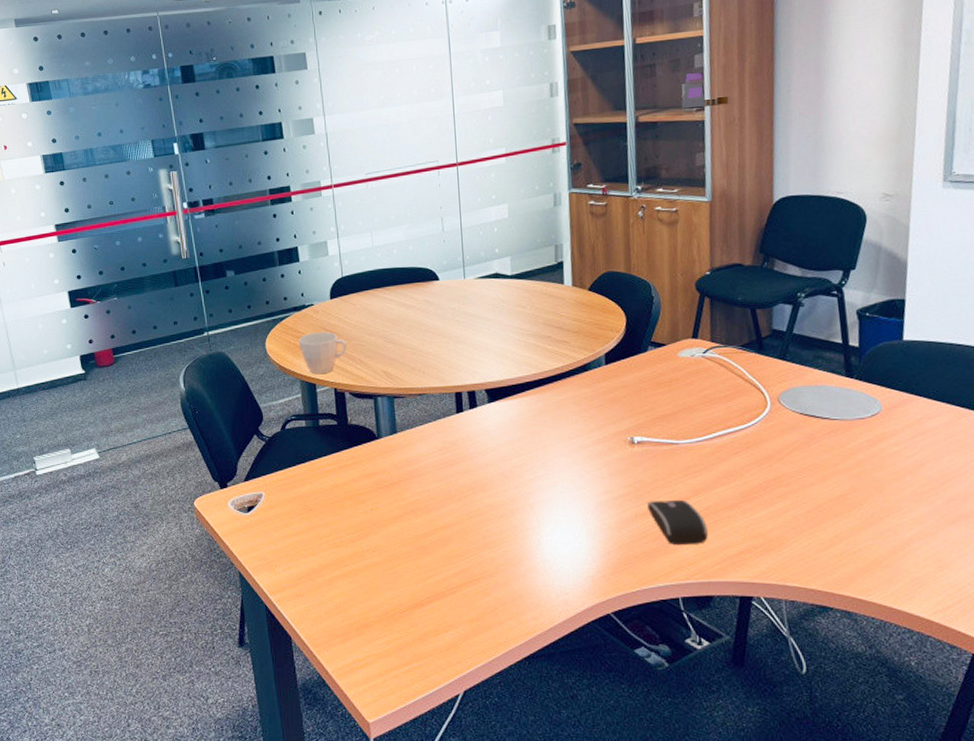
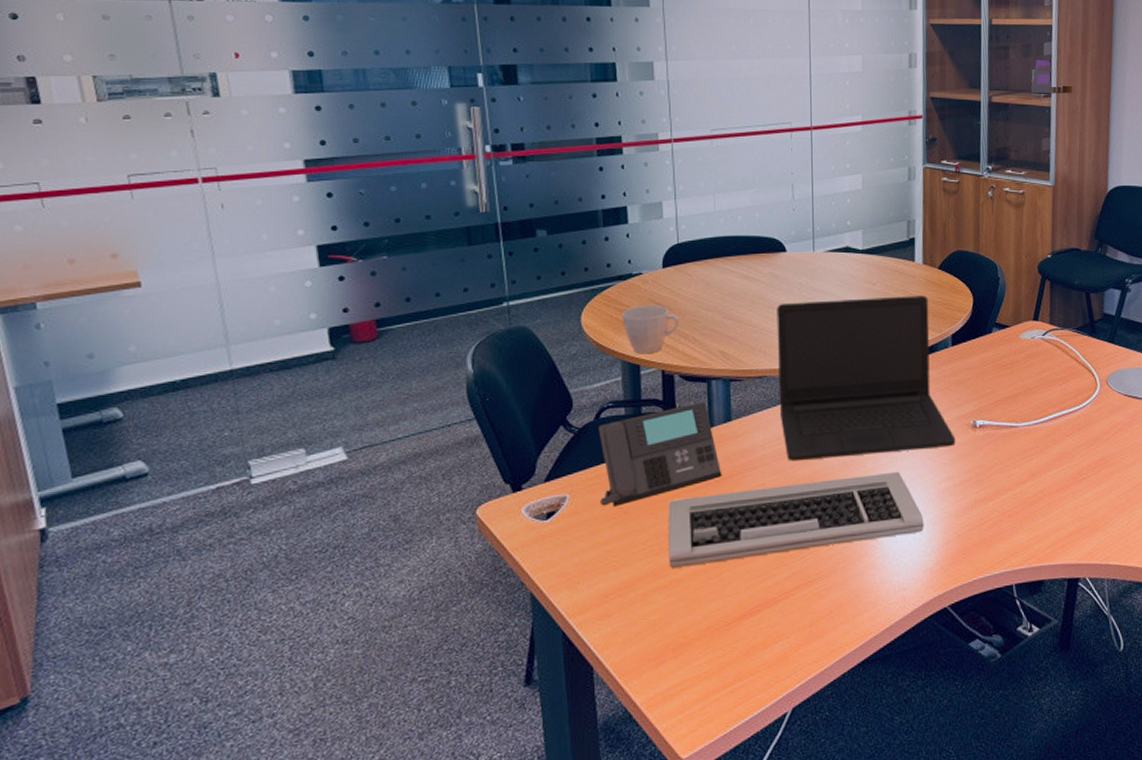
phone: none [285,415,391,504] -> present [598,401,722,507]
computer keyboard: none [346,483,584,559] -> present [669,471,924,568]
laptop: none [432,316,613,471] -> present [777,295,956,462]
computer mouse: present [647,499,708,544] -> none [987,483,1041,530]

